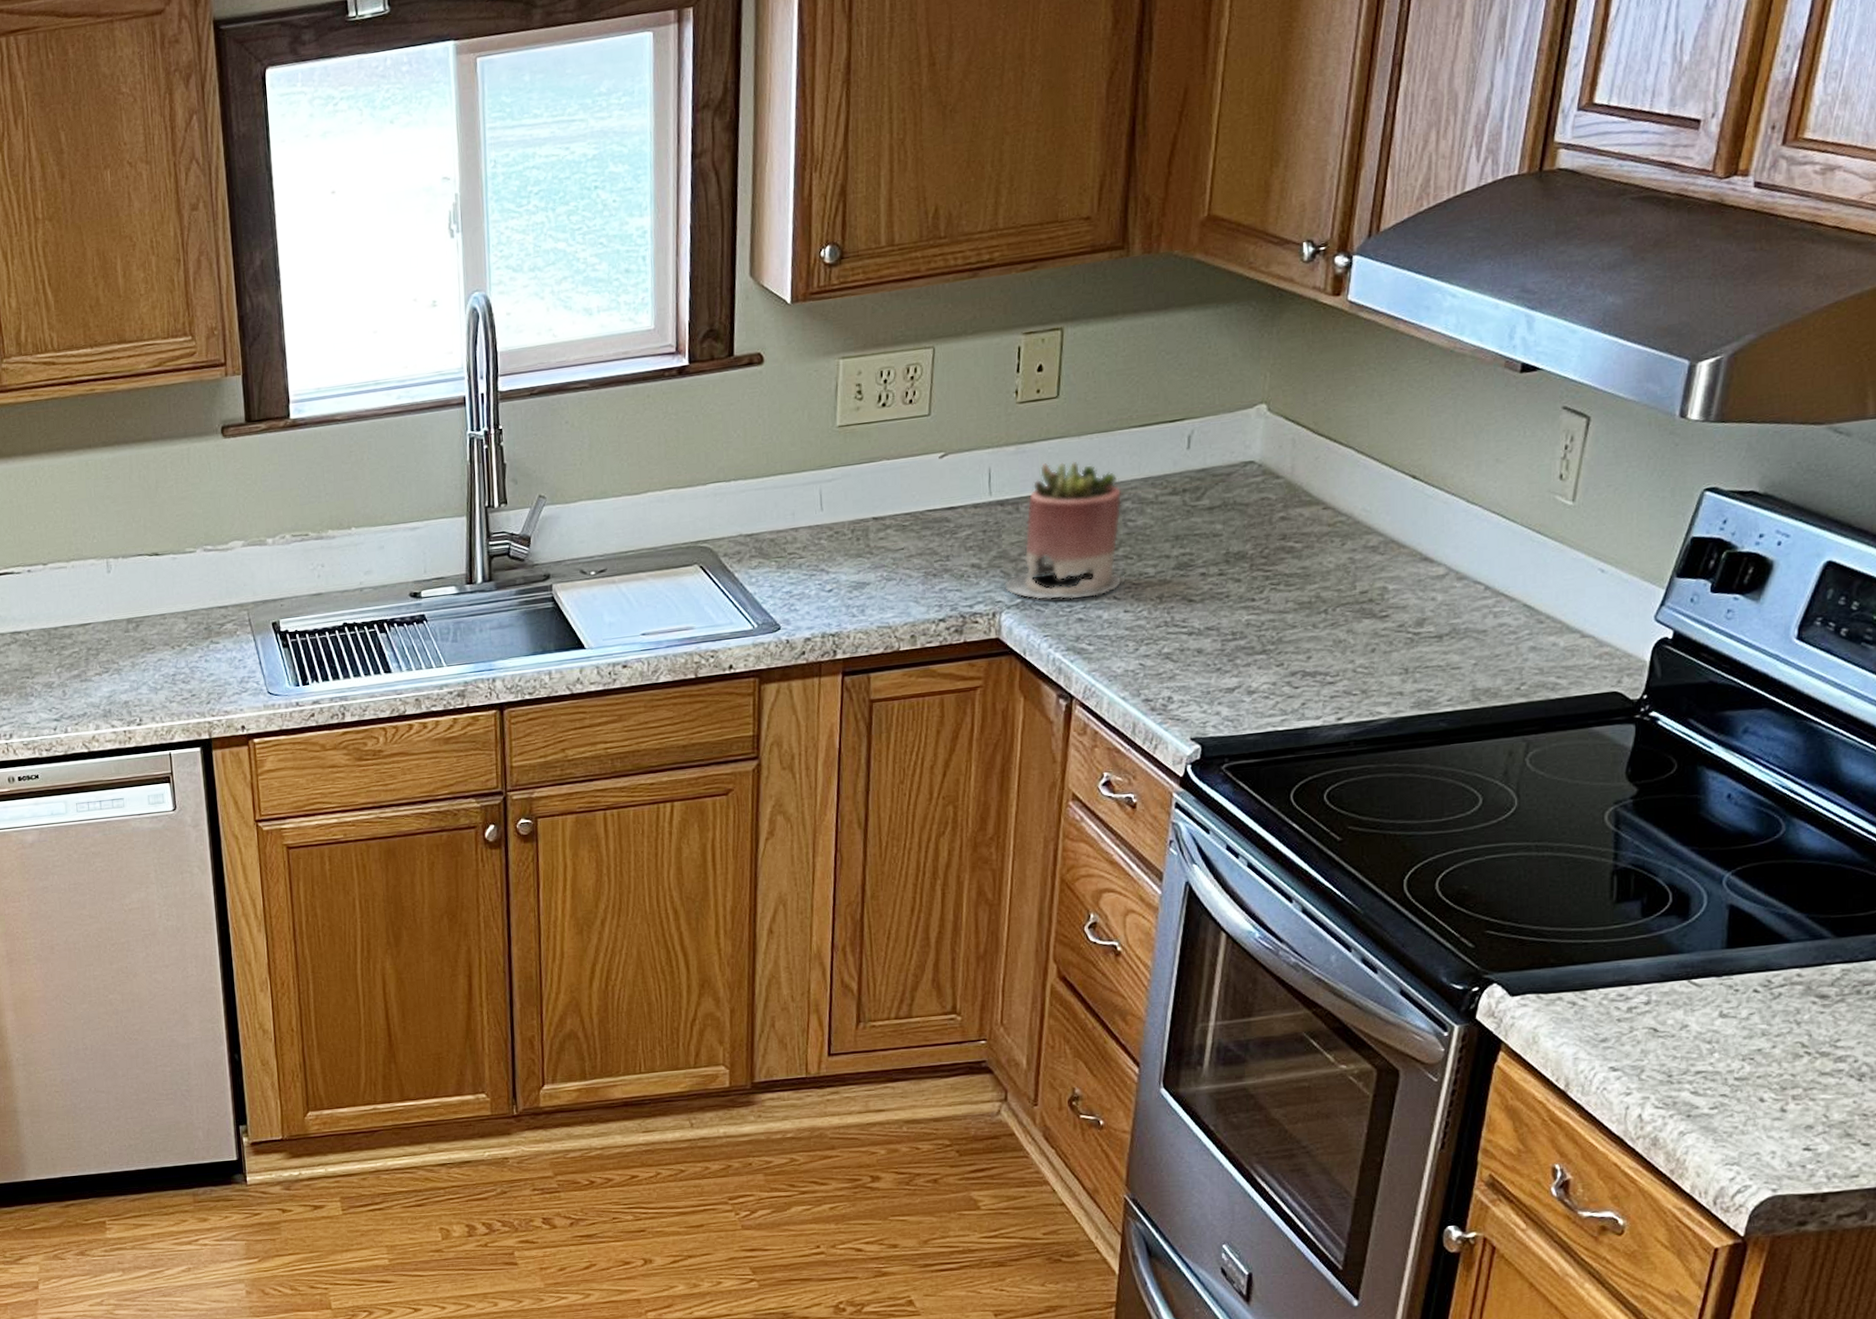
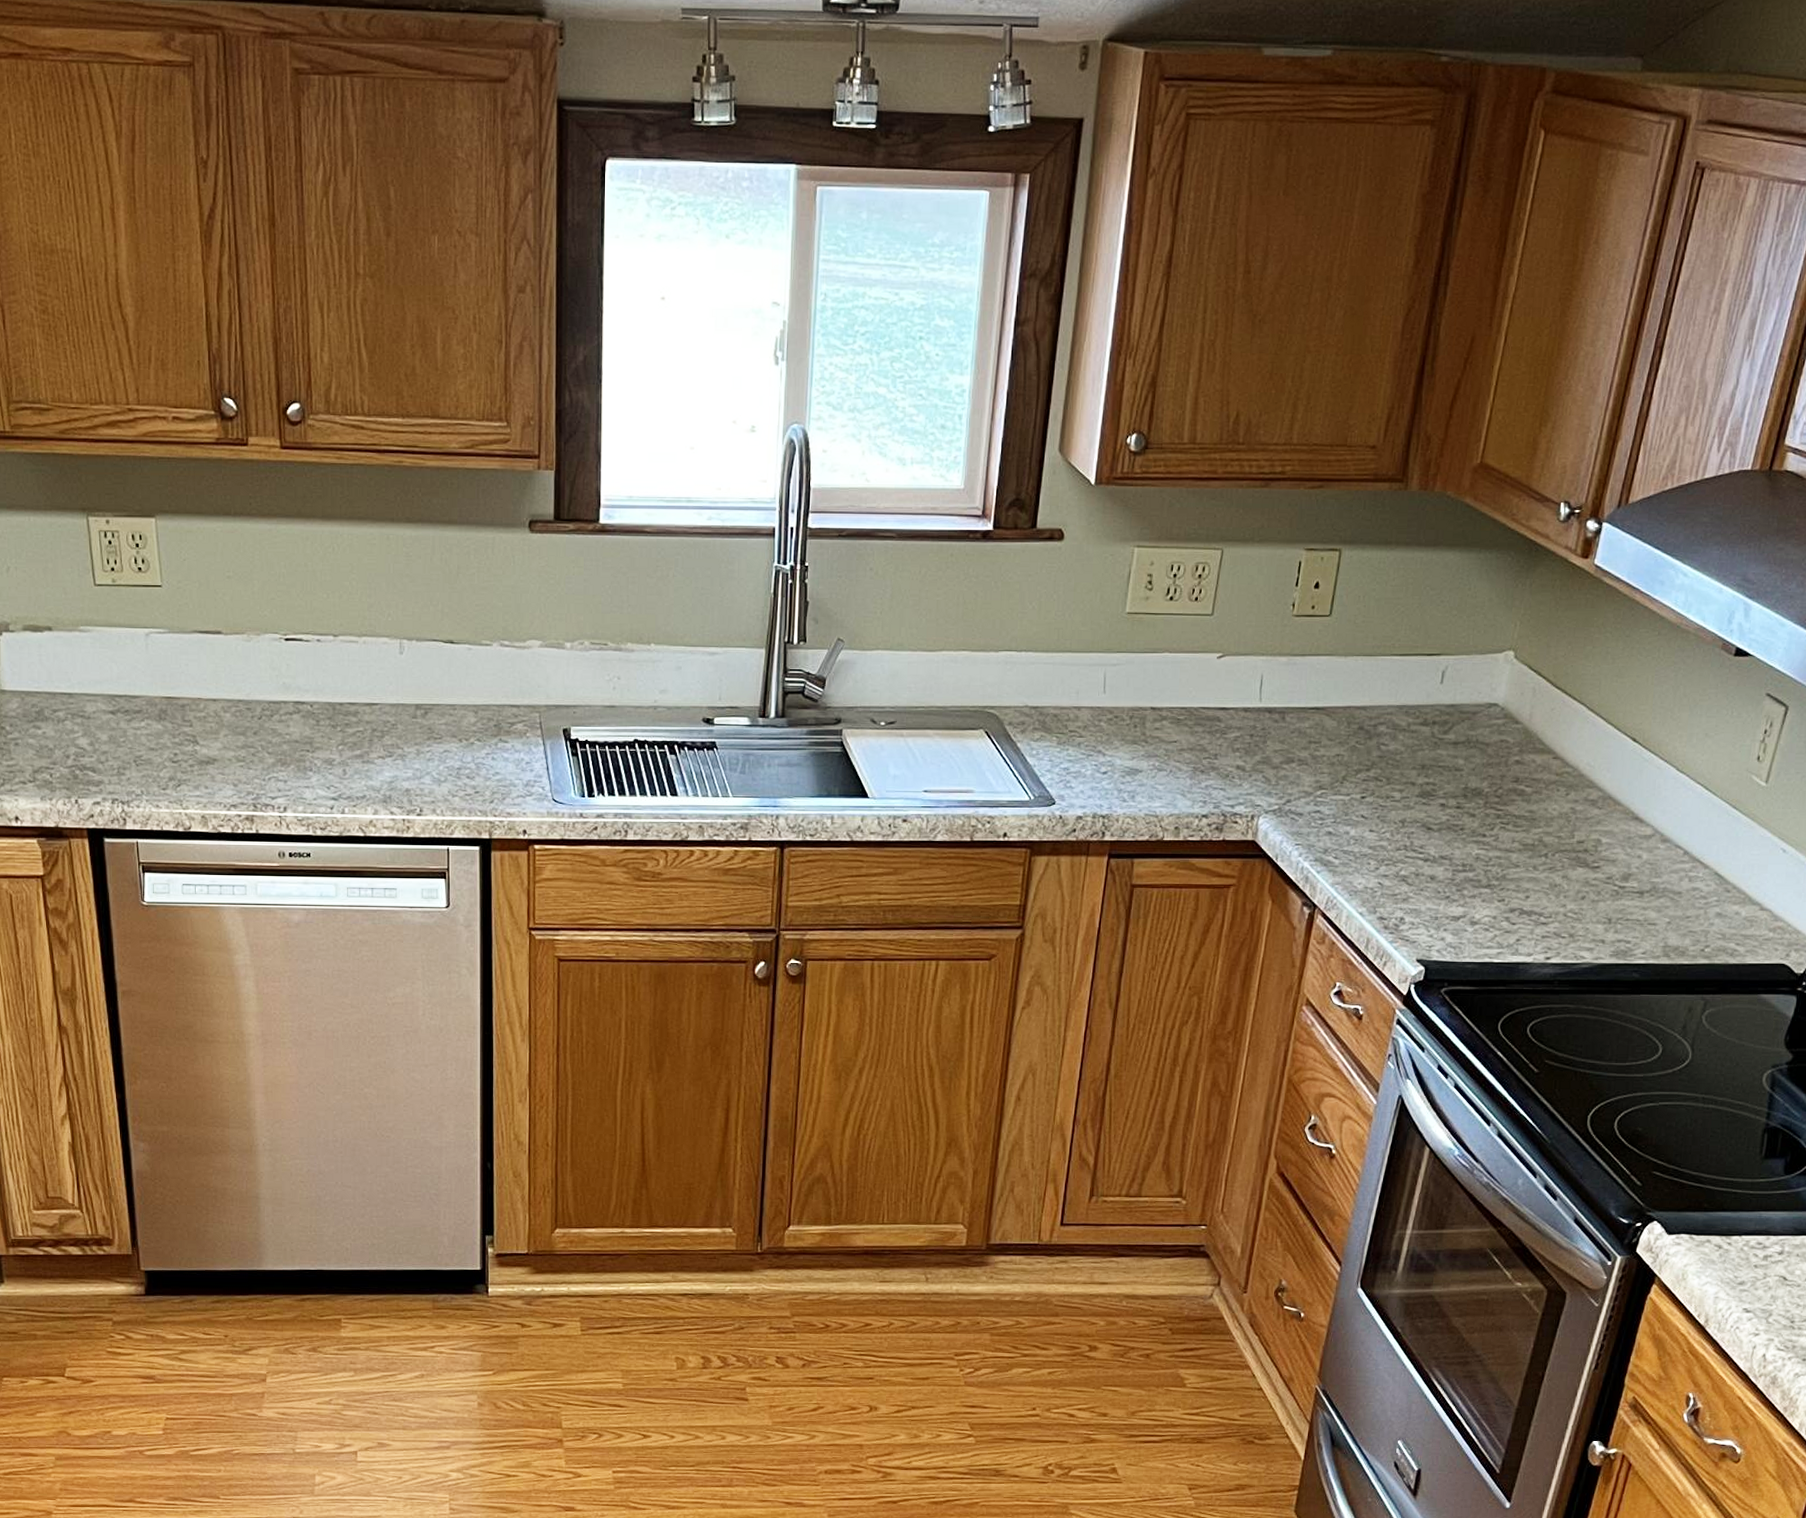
succulent planter: present [1005,461,1123,600] -> none [1264,678,1379,814]

